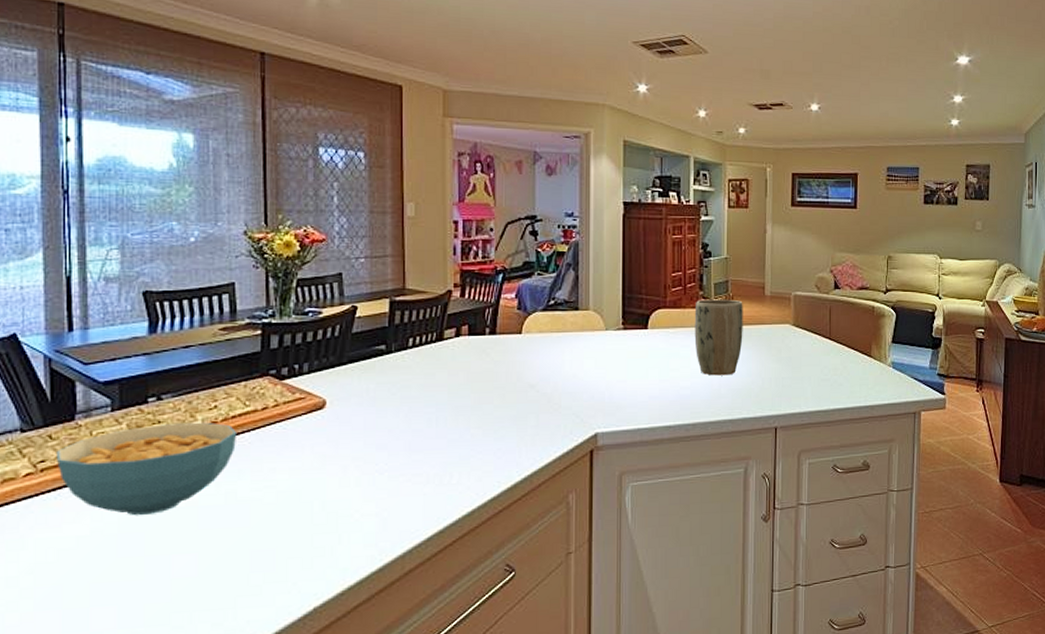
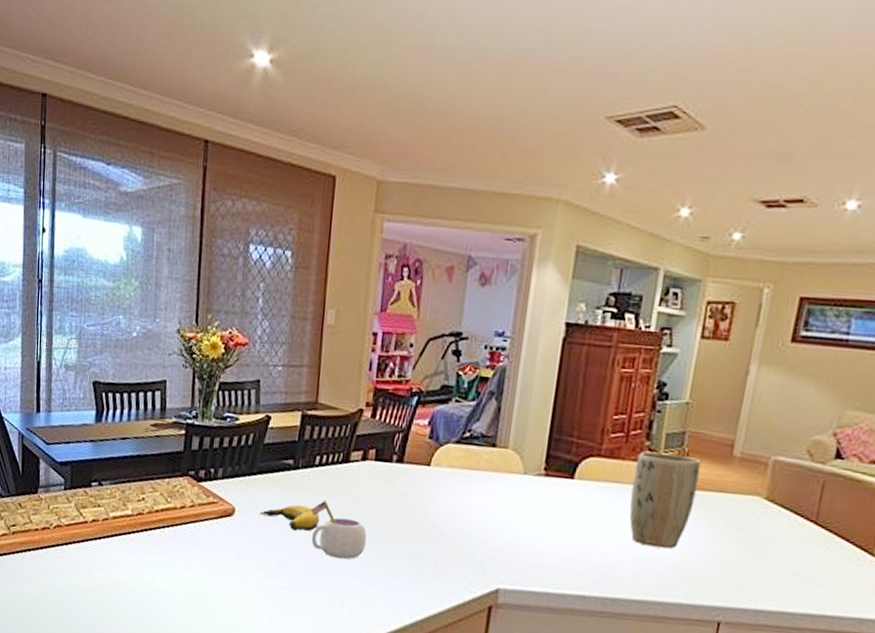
cereal bowl: present [55,422,238,516] -> none [23,507,159,588]
banana: none [354,387,419,413] -> present [260,504,320,531]
mug: none [409,378,468,432] -> present [311,499,367,560]

